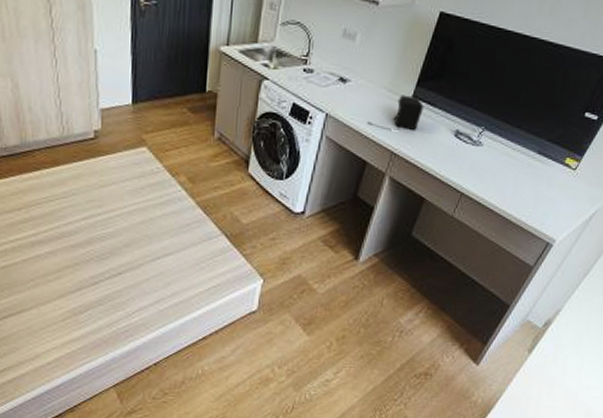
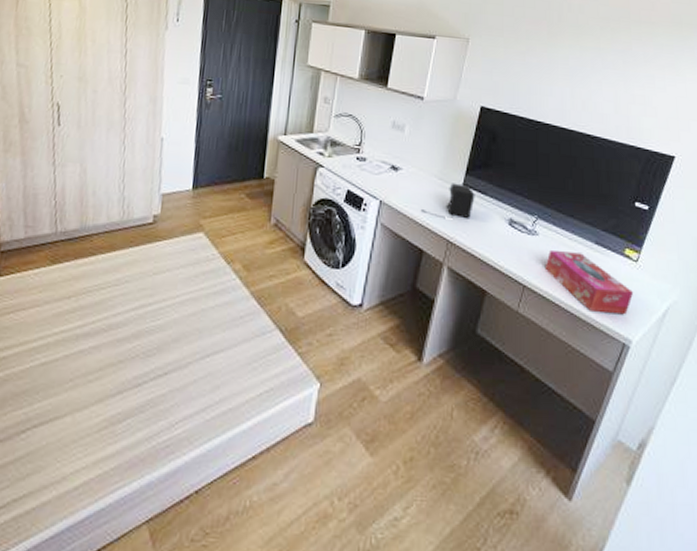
tissue box: none [484,160,566,218] -> present [544,251,633,315]

